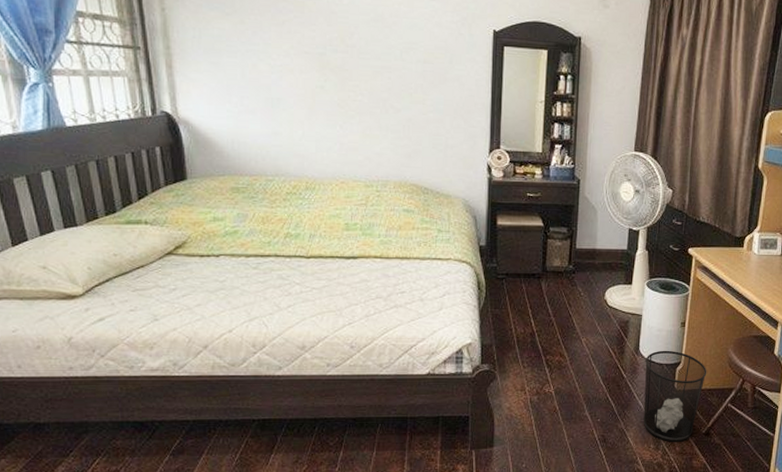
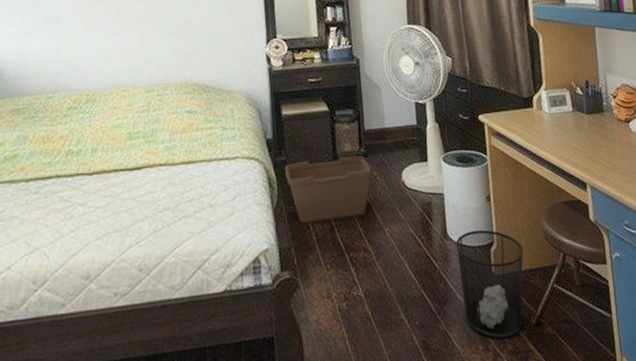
bicycle basket: none [495,269,577,325] -> present [285,155,372,223]

